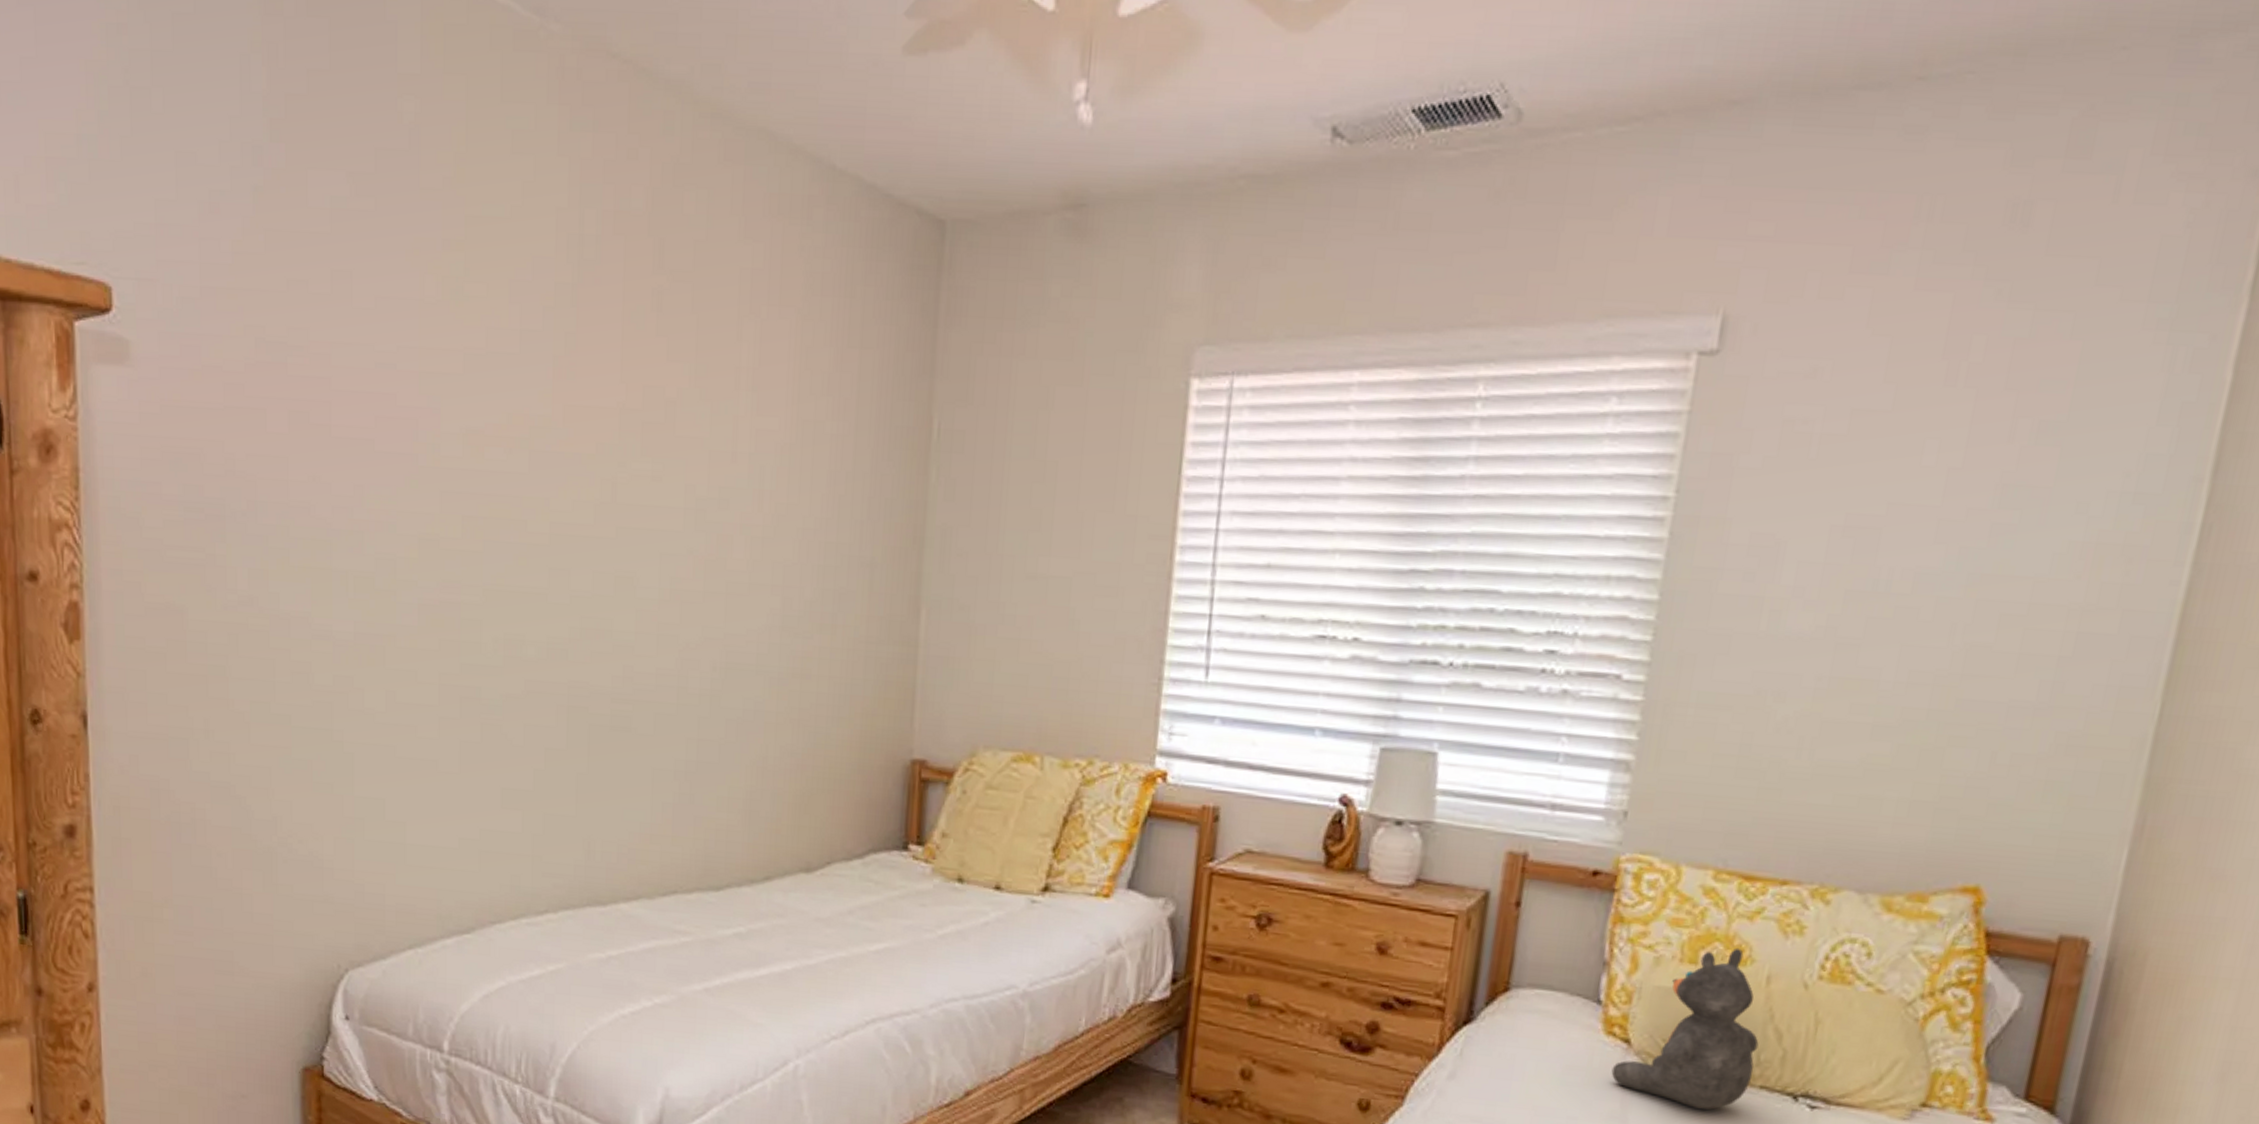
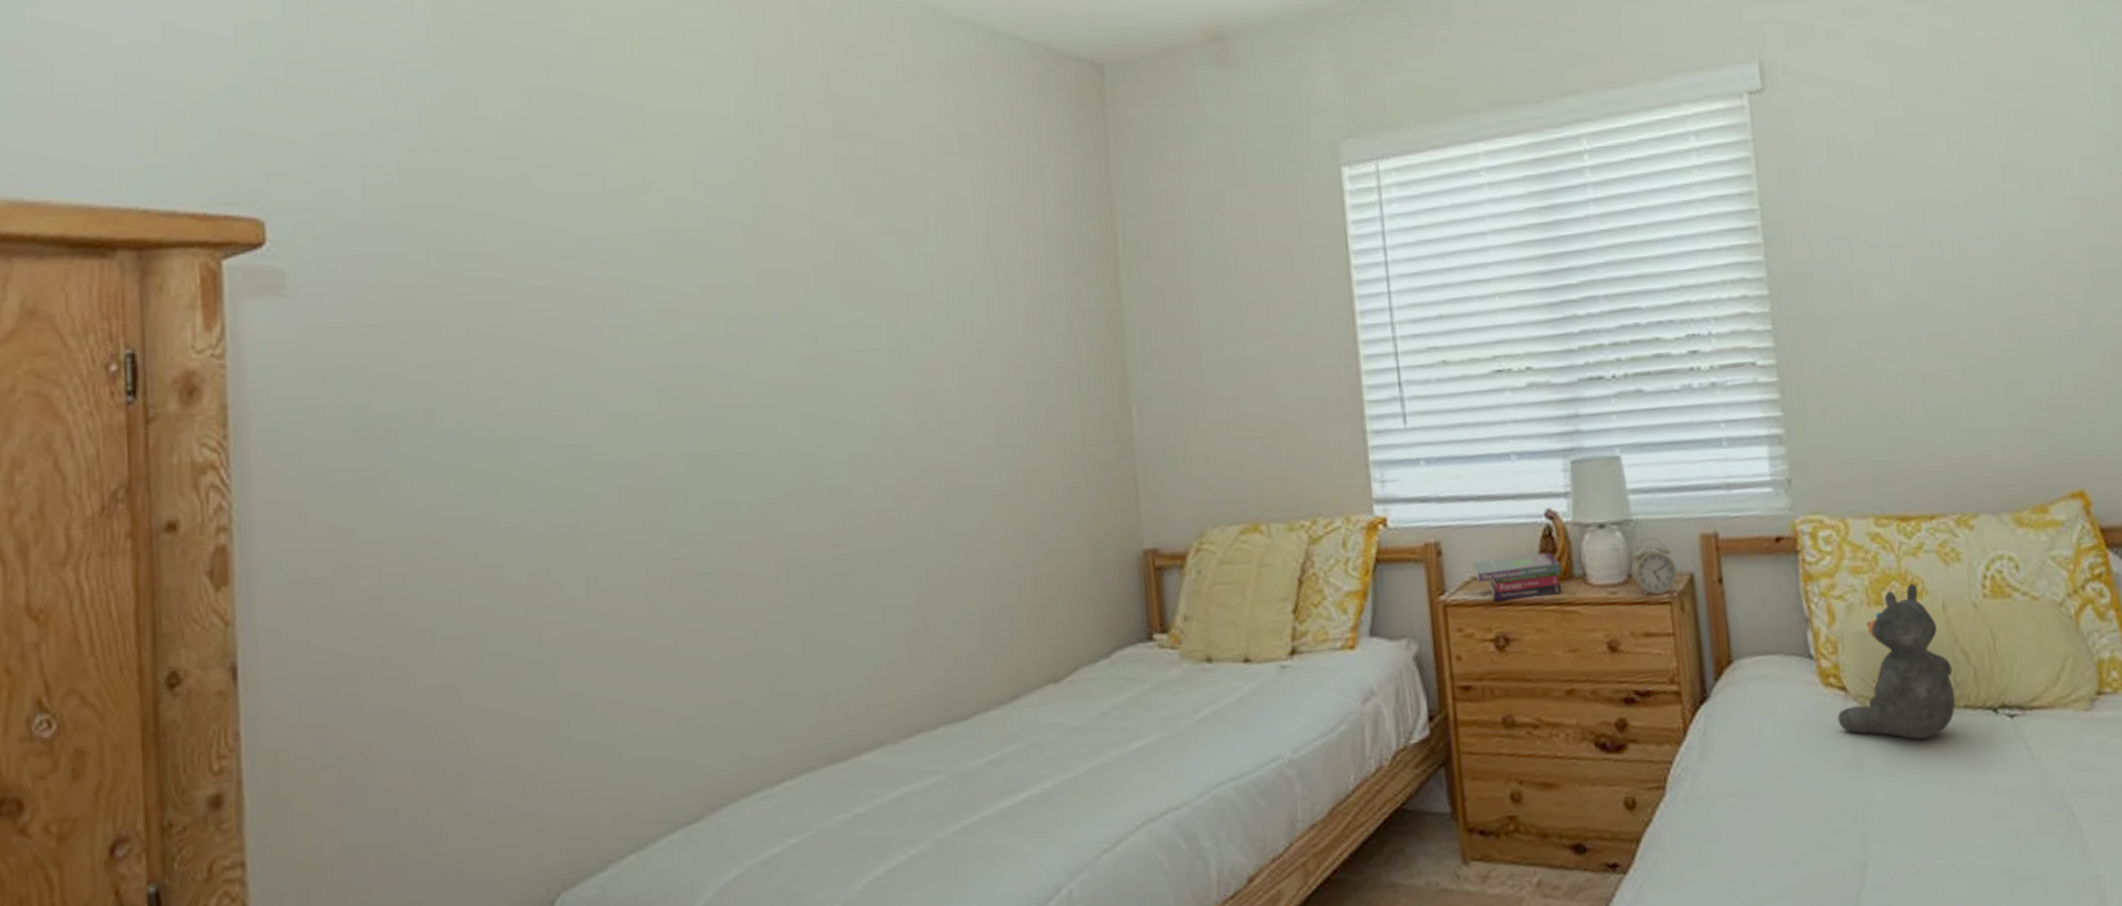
books: none [1248,834,1346,885] -> present [1472,553,1563,601]
alarm clock: none [1419,844,1473,906] -> present [1630,537,1678,597]

